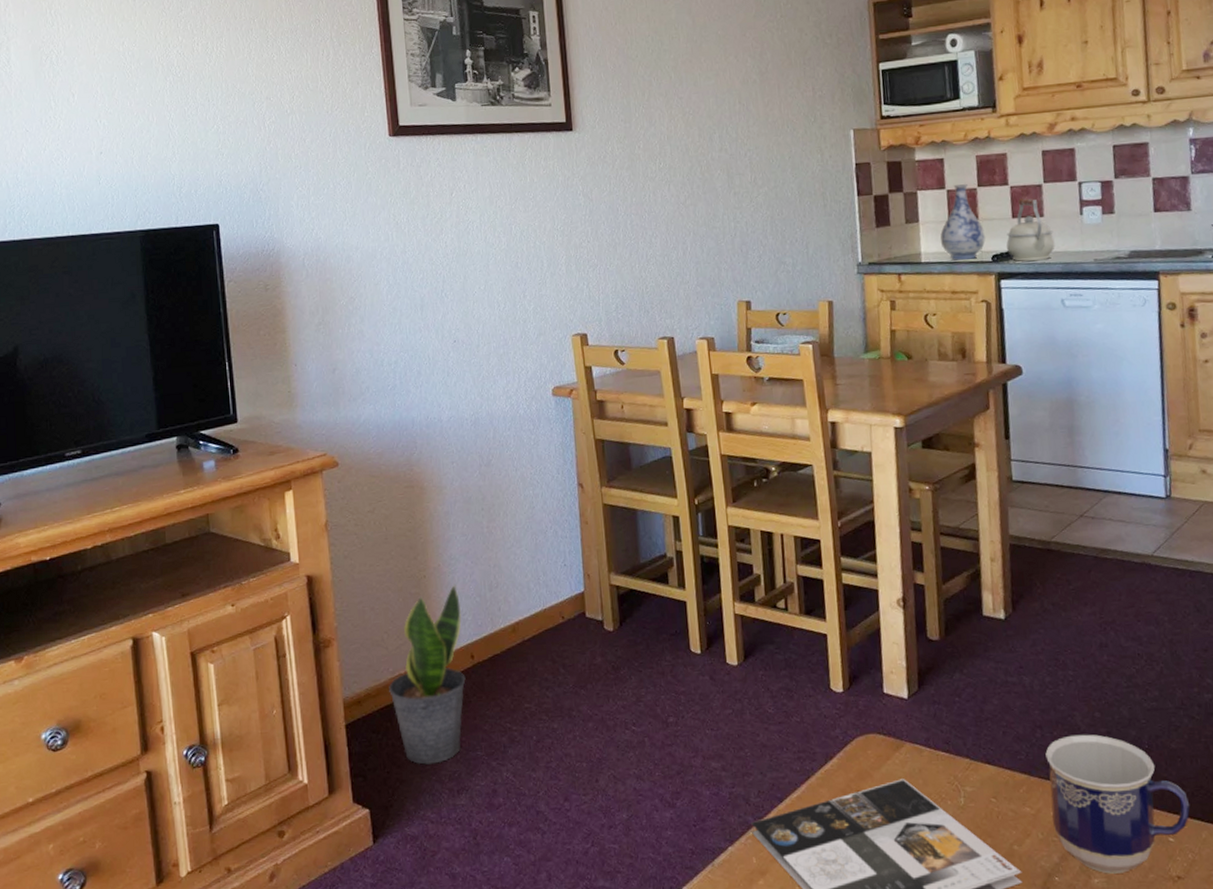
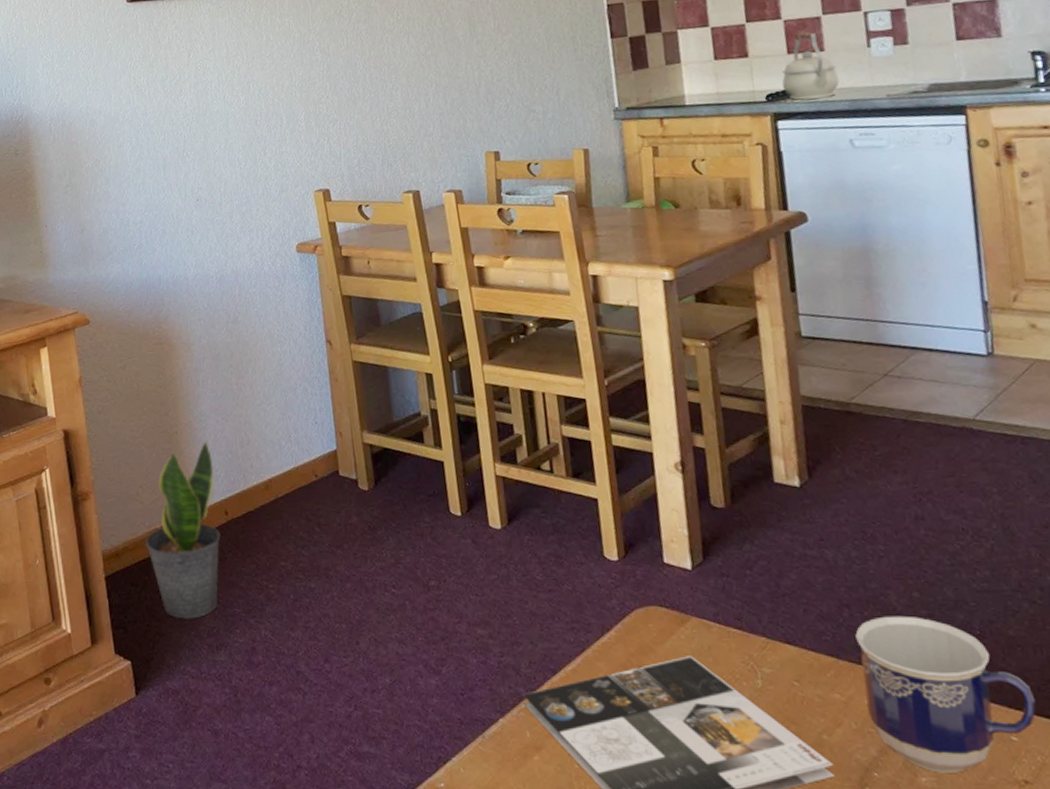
vase: present [940,184,986,261] -> none [705,20,758,102]

